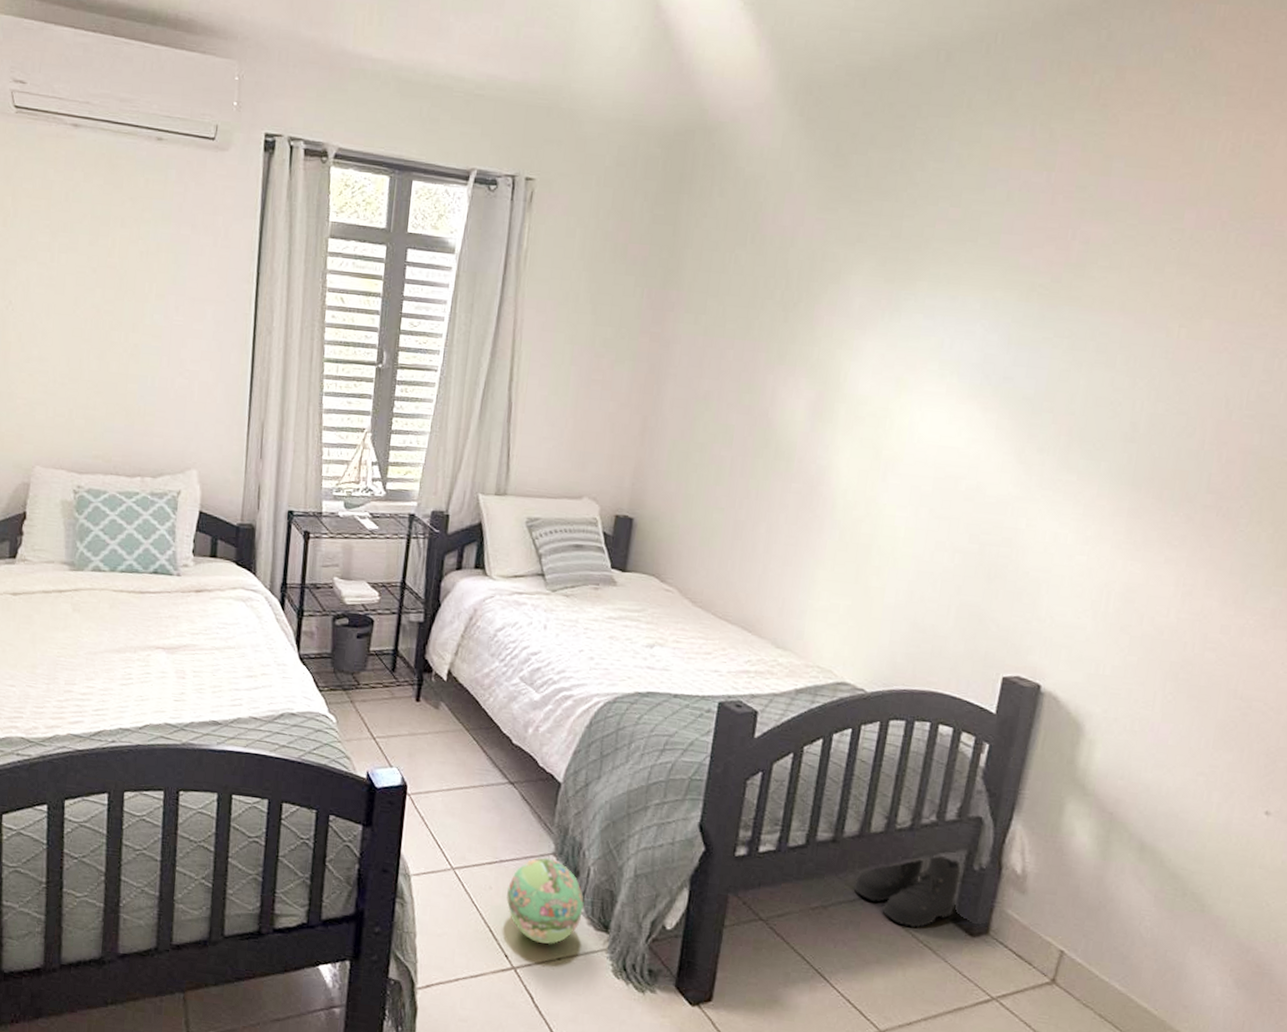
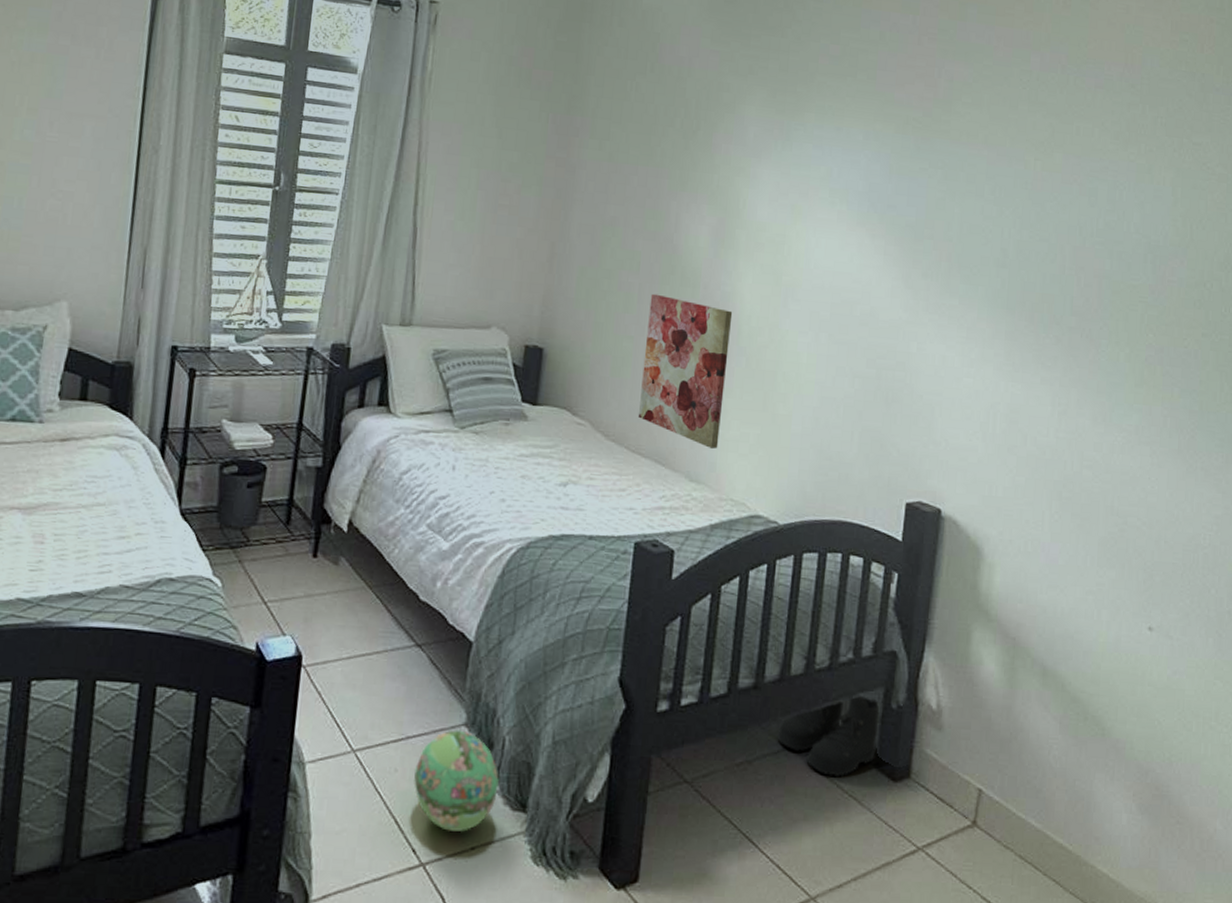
wall art: none [725,466,828,618] -> present [638,293,733,449]

